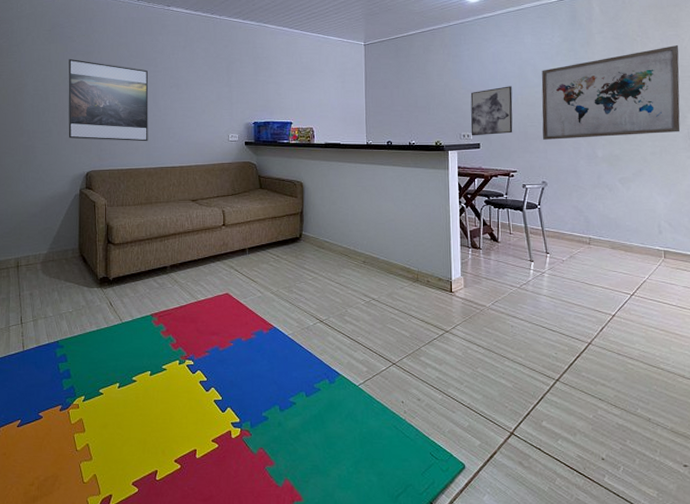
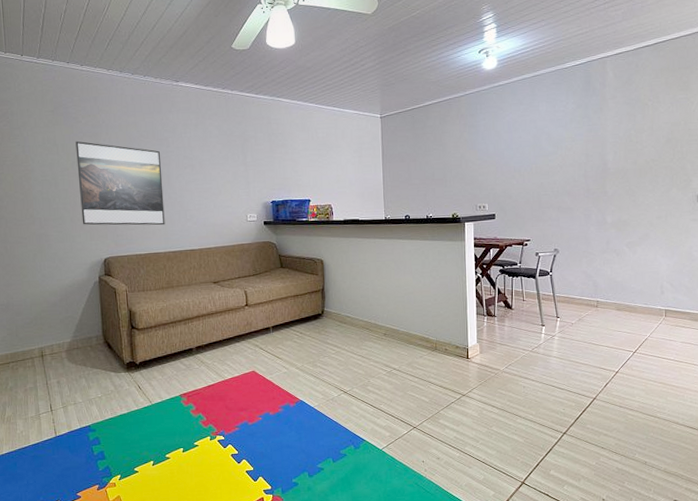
wall art: present [470,86,513,136] -> none [486,155,527,207]
wall art: present [541,45,681,140] -> none [555,109,688,208]

